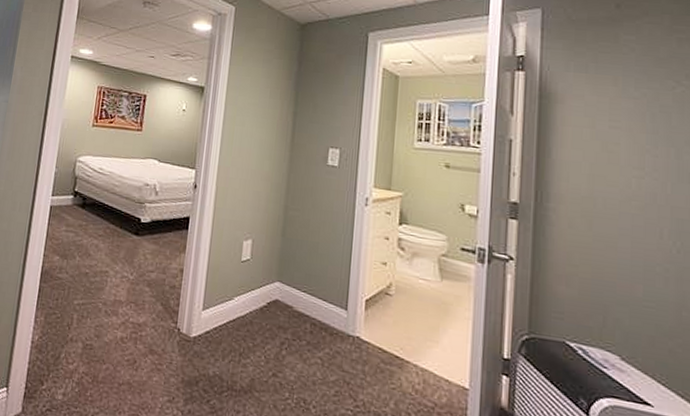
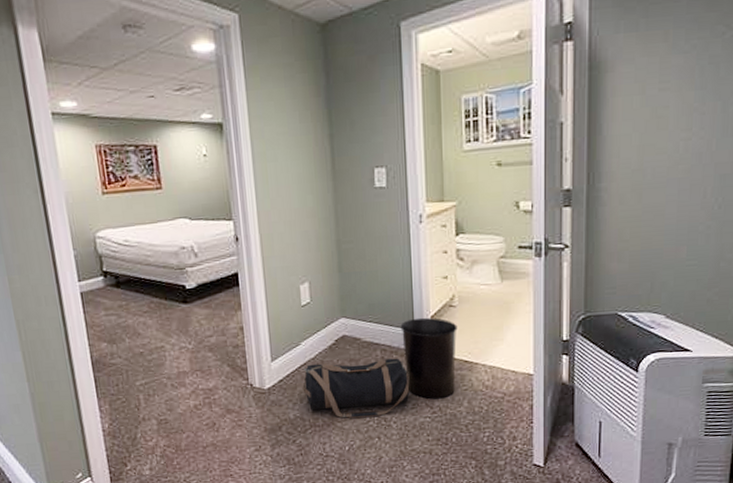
duffel bag: none [227,322,336,397] -> present [302,358,410,419]
waste bin: none [332,298,392,393] -> present [400,317,458,399]

